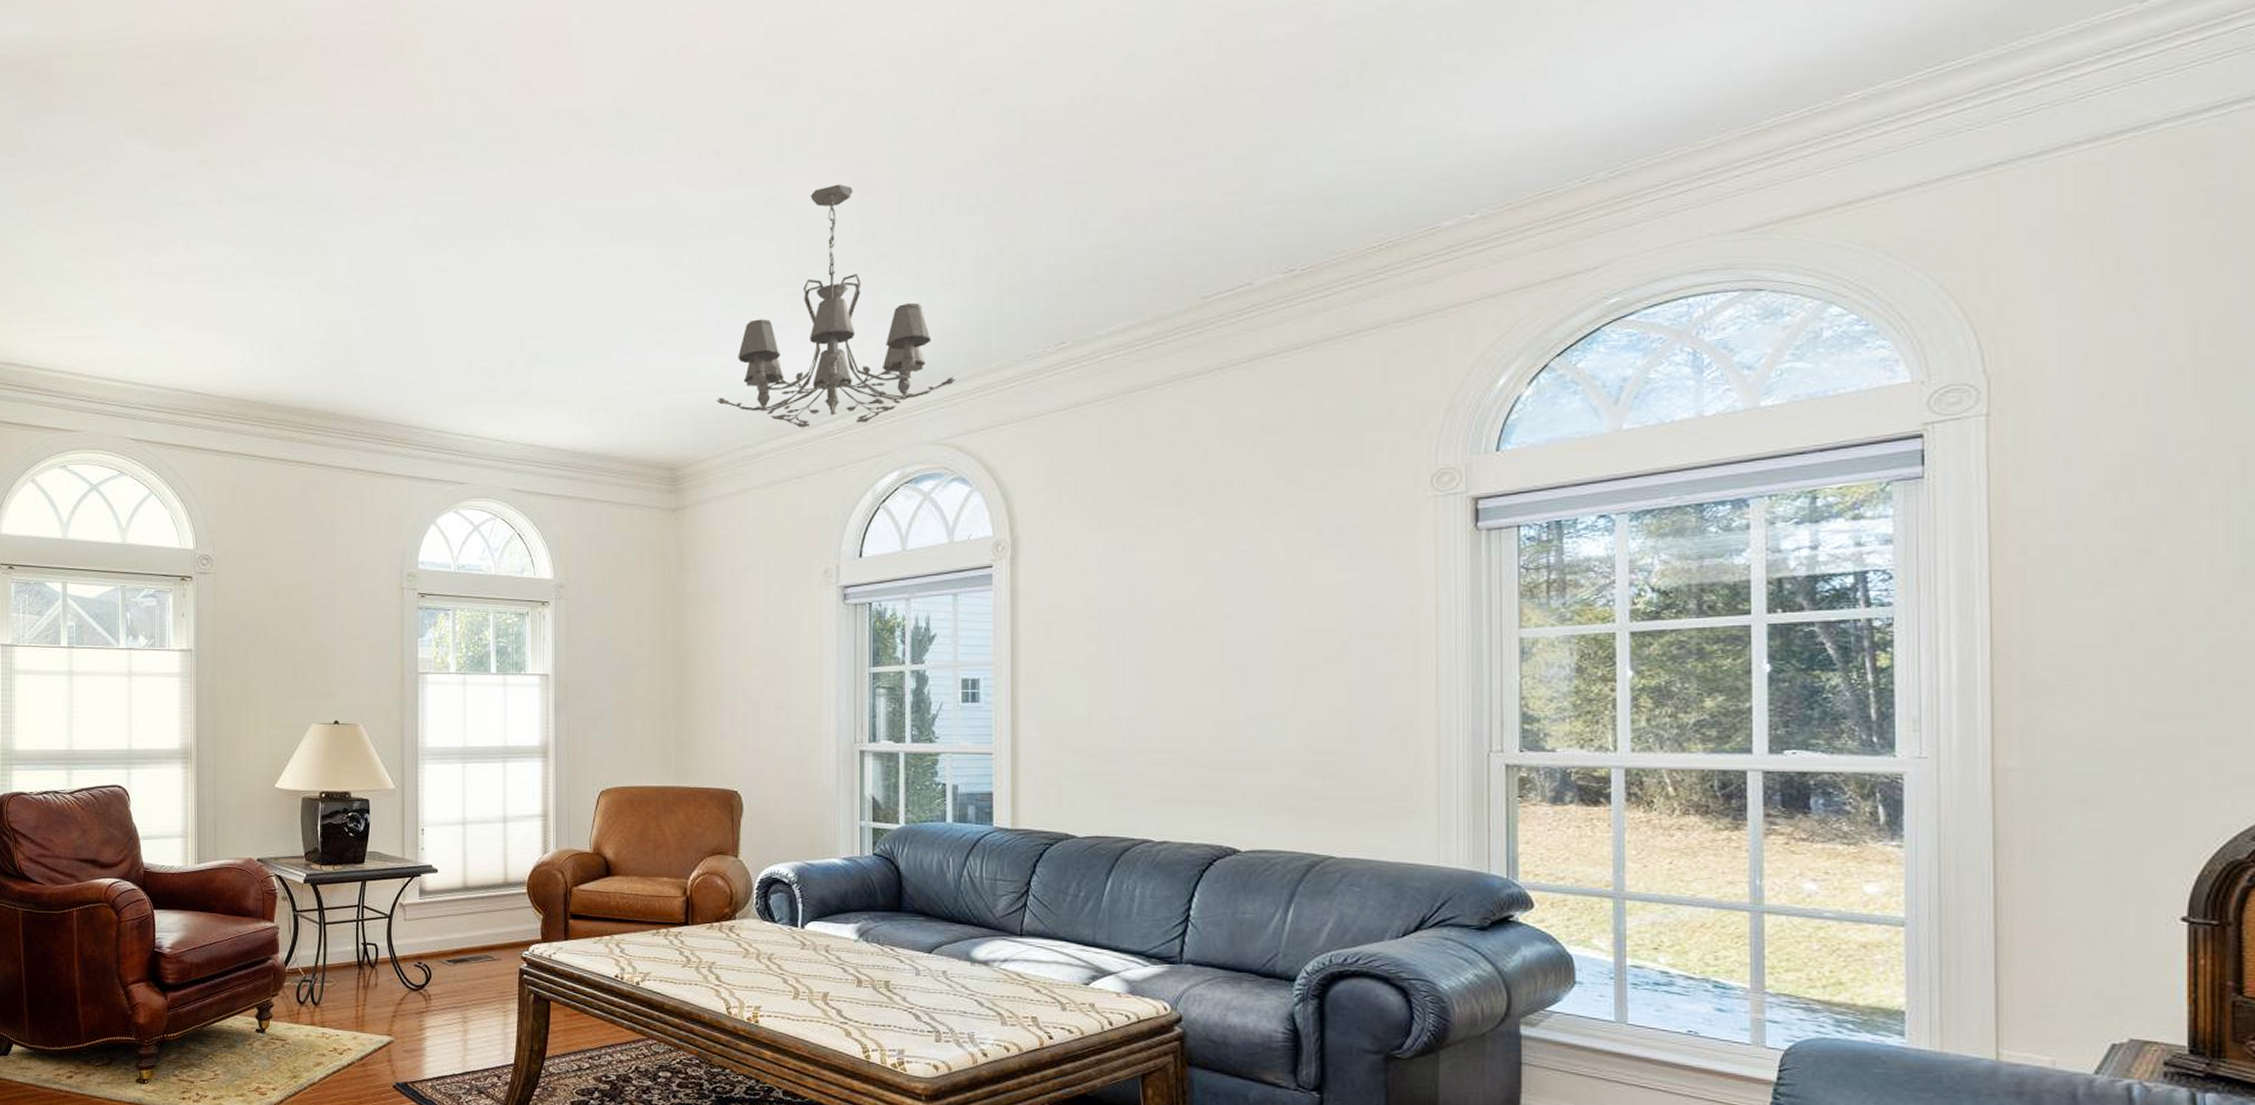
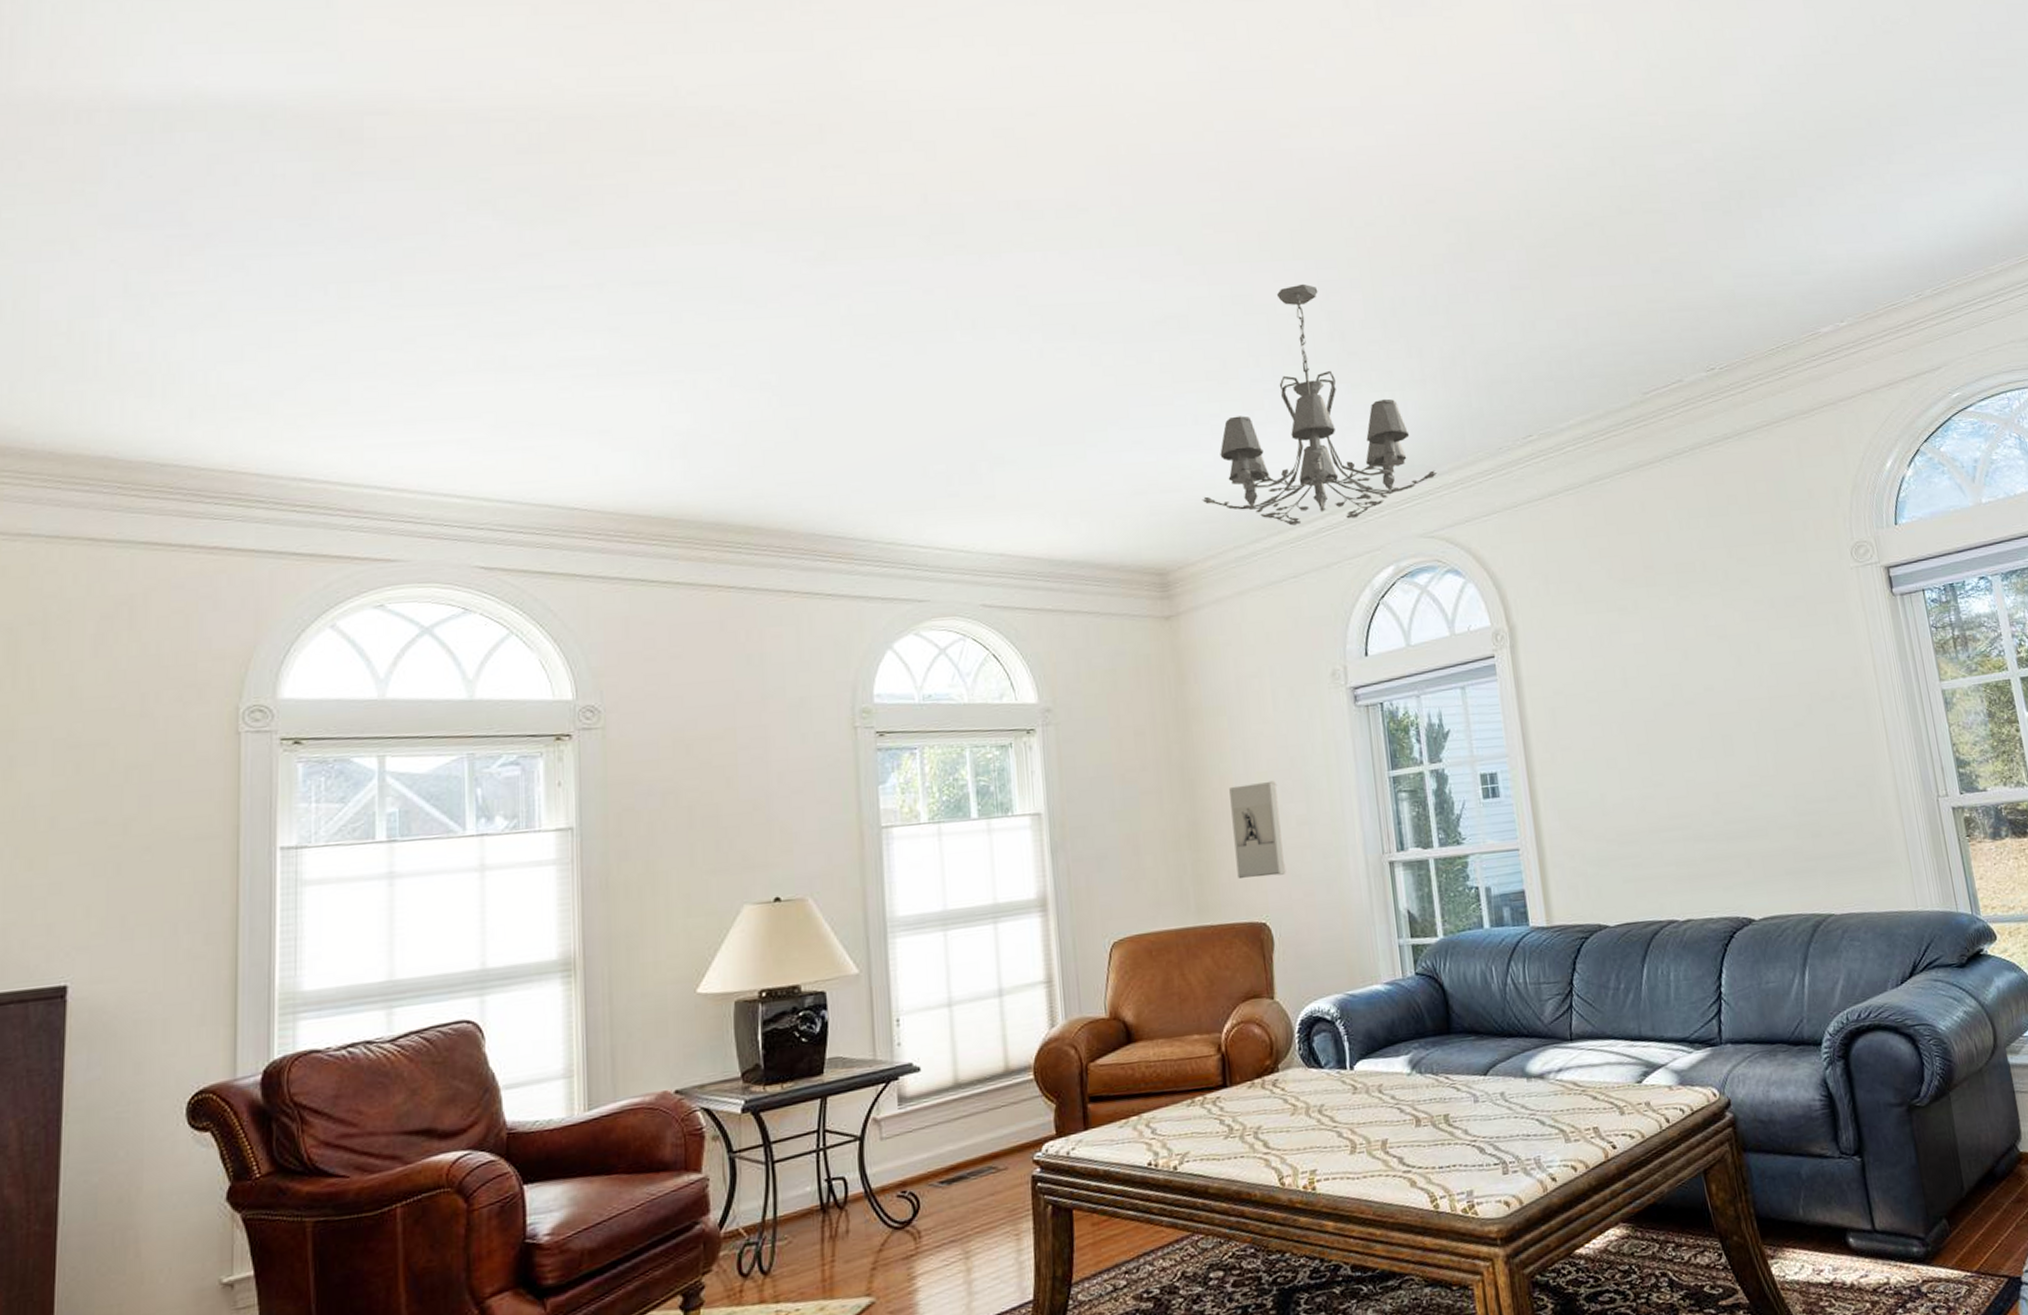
wall sculpture: none [716,666,761,751] -> present [1229,780,1286,878]

